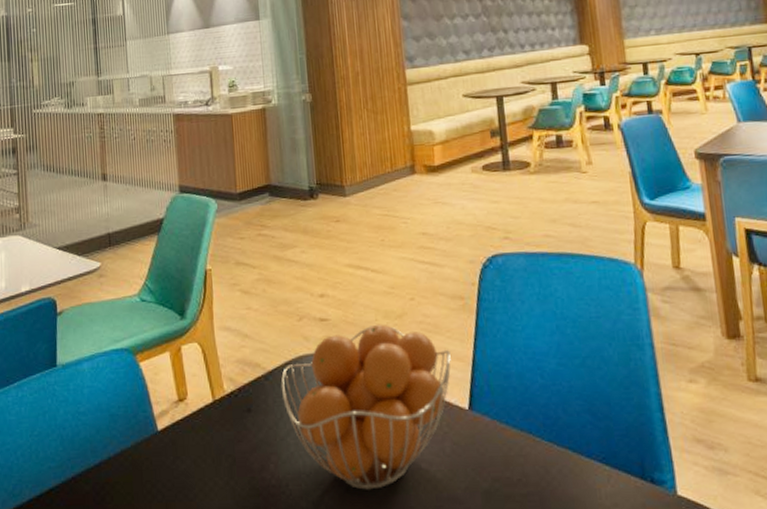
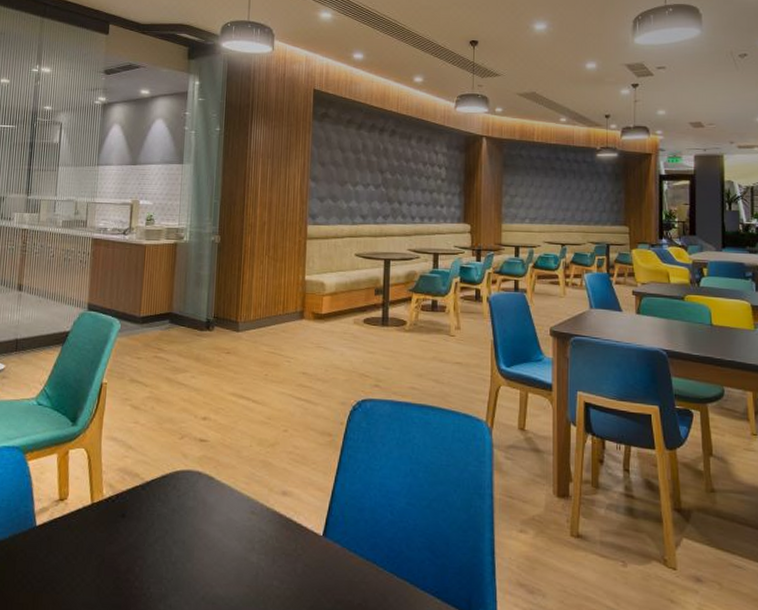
fruit basket: present [280,324,451,490] -> none [155,450,313,600]

